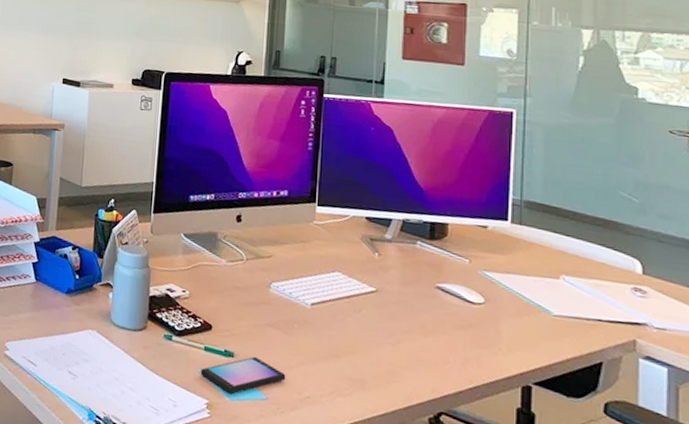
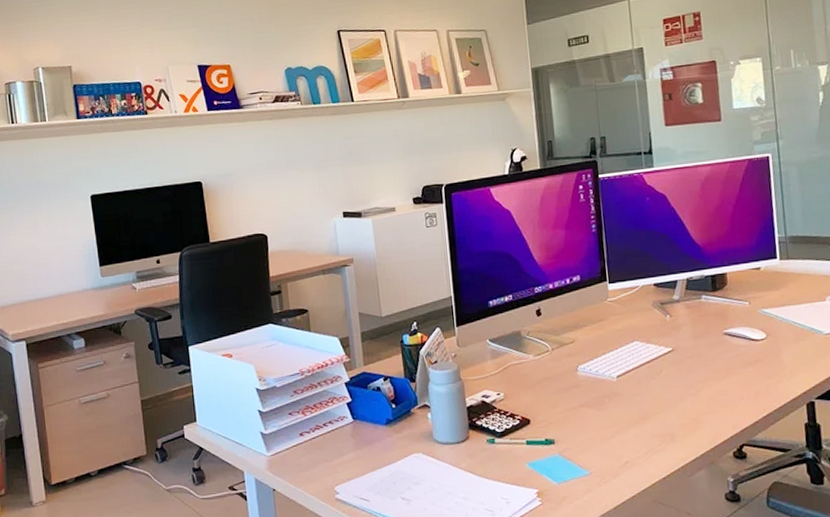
smartphone: present [200,356,286,395] -> none [526,437,605,479]

